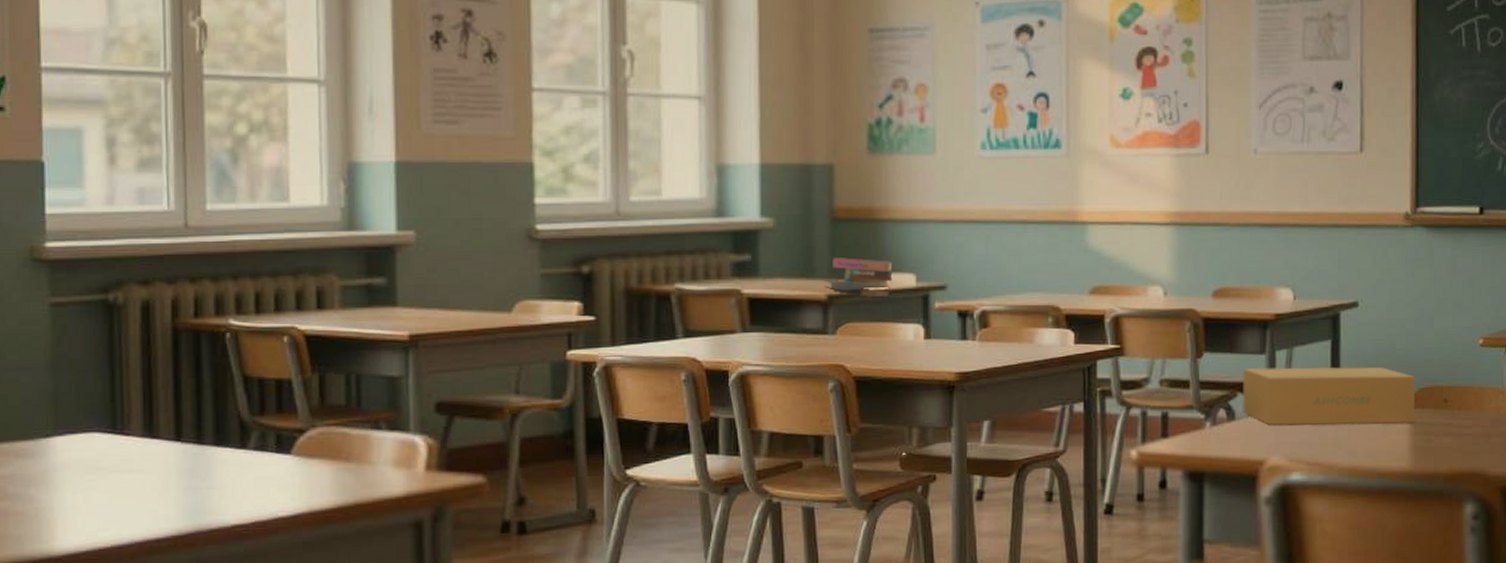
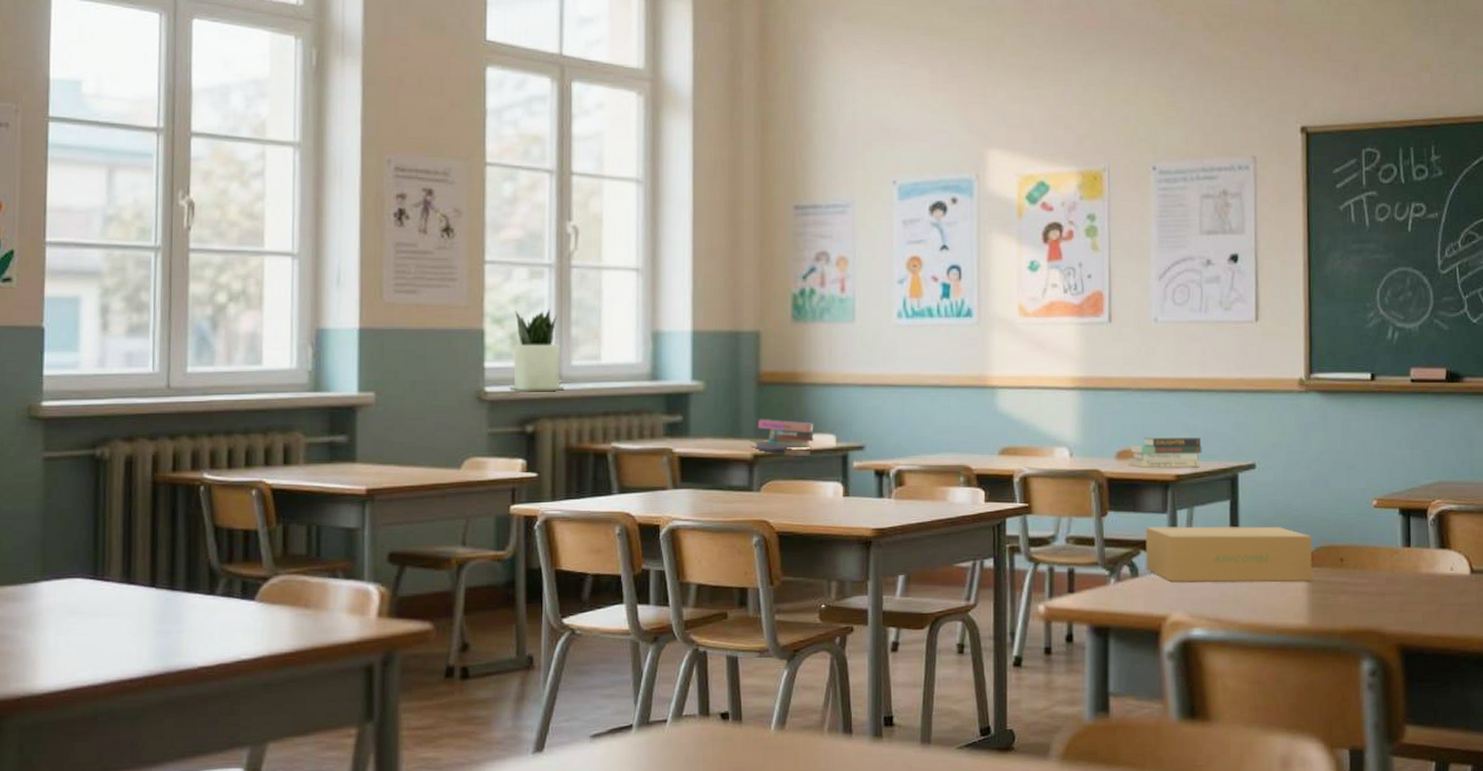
planter: none [562,140,623,230] -> present [509,309,565,392]
books: none [1225,274,1303,307] -> present [1128,436,1202,468]

